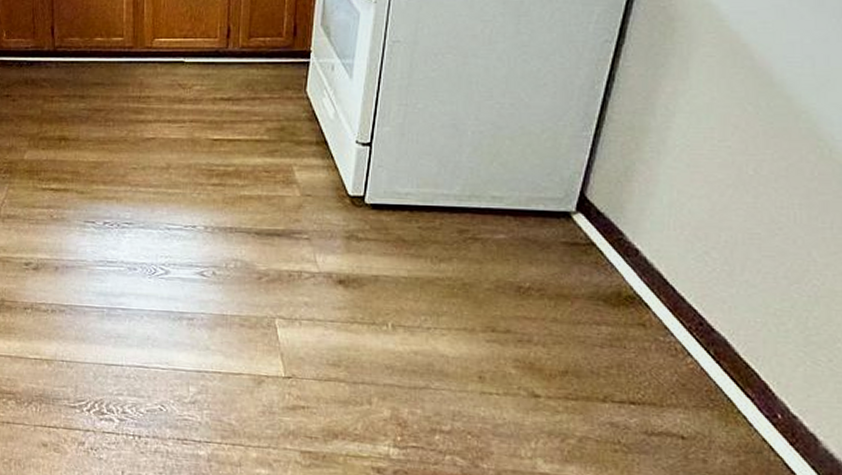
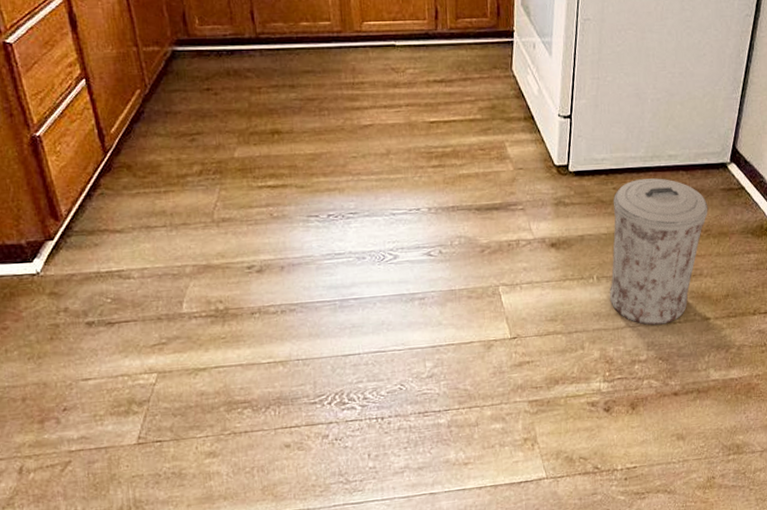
trash can: none [407,220,543,393] -> present [610,178,708,325]

